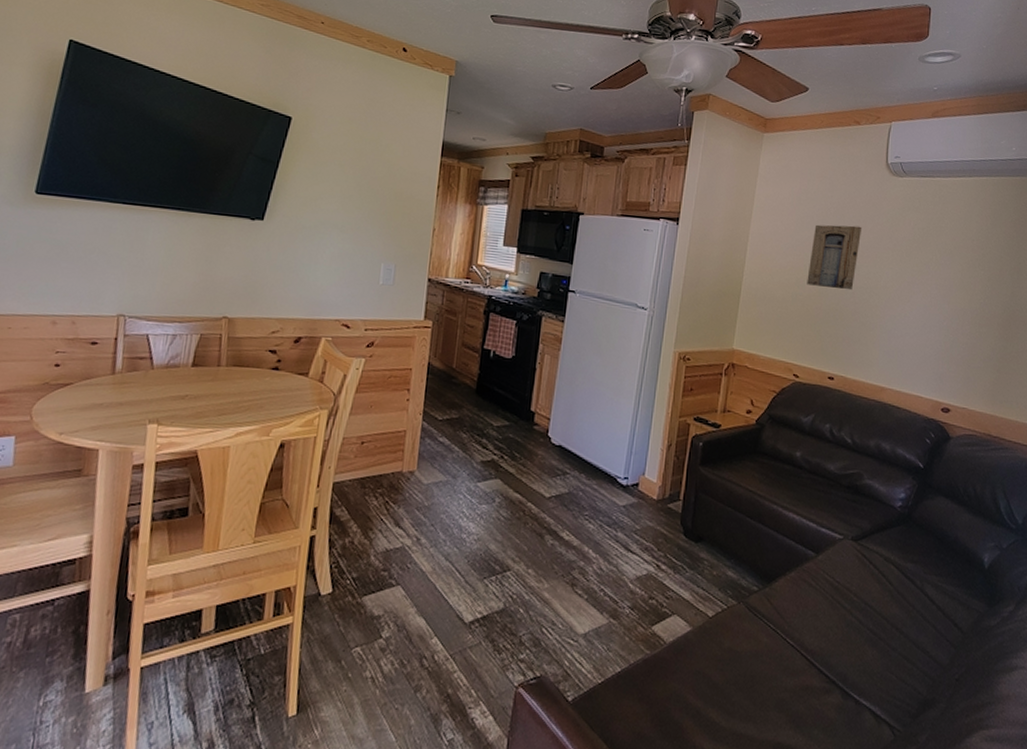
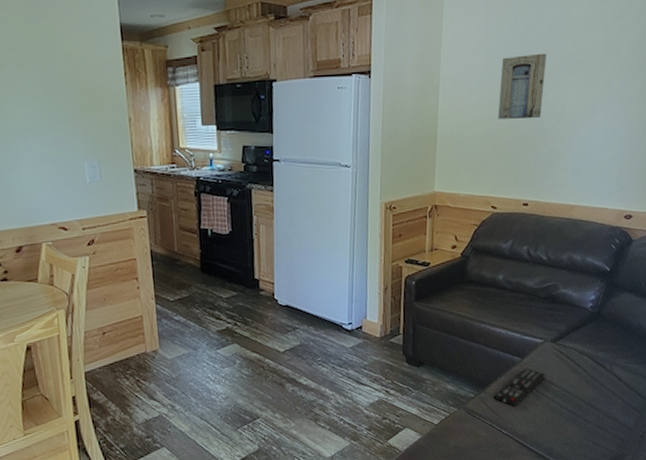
remote control: none [780,566,843,611] -> present [493,367,545,406]

